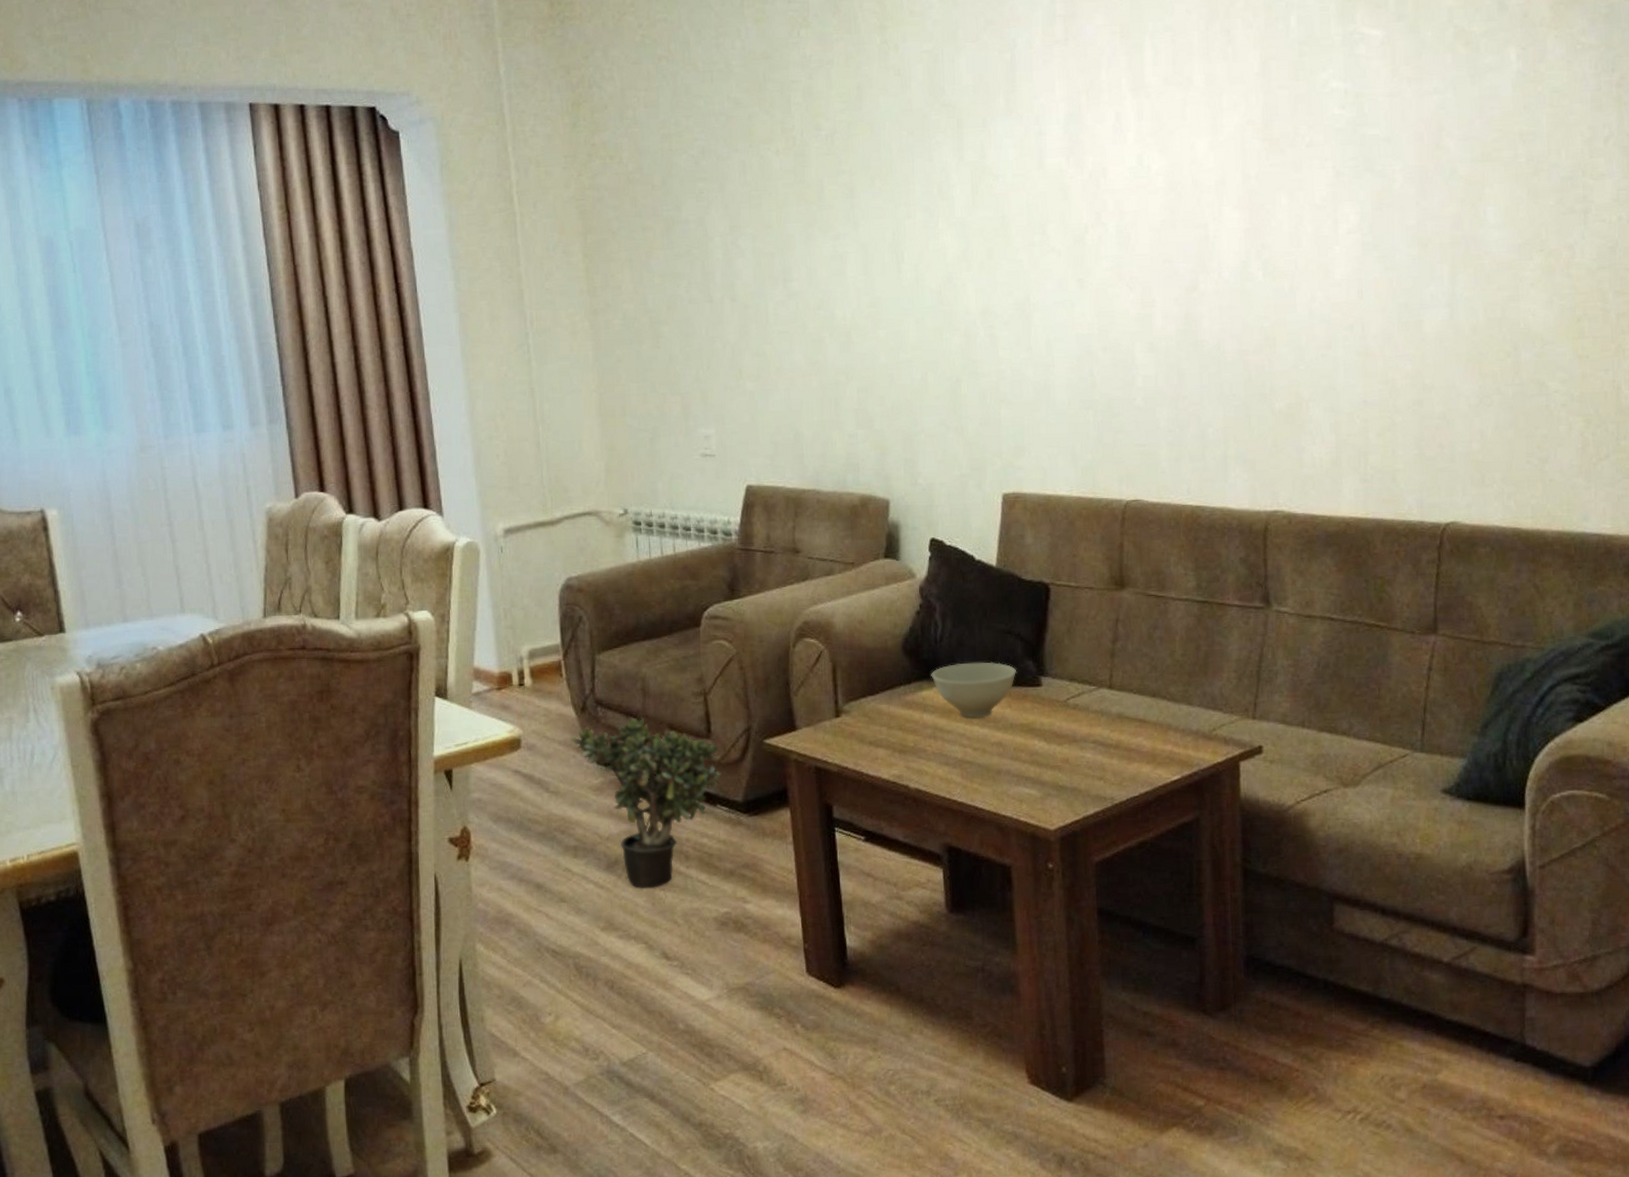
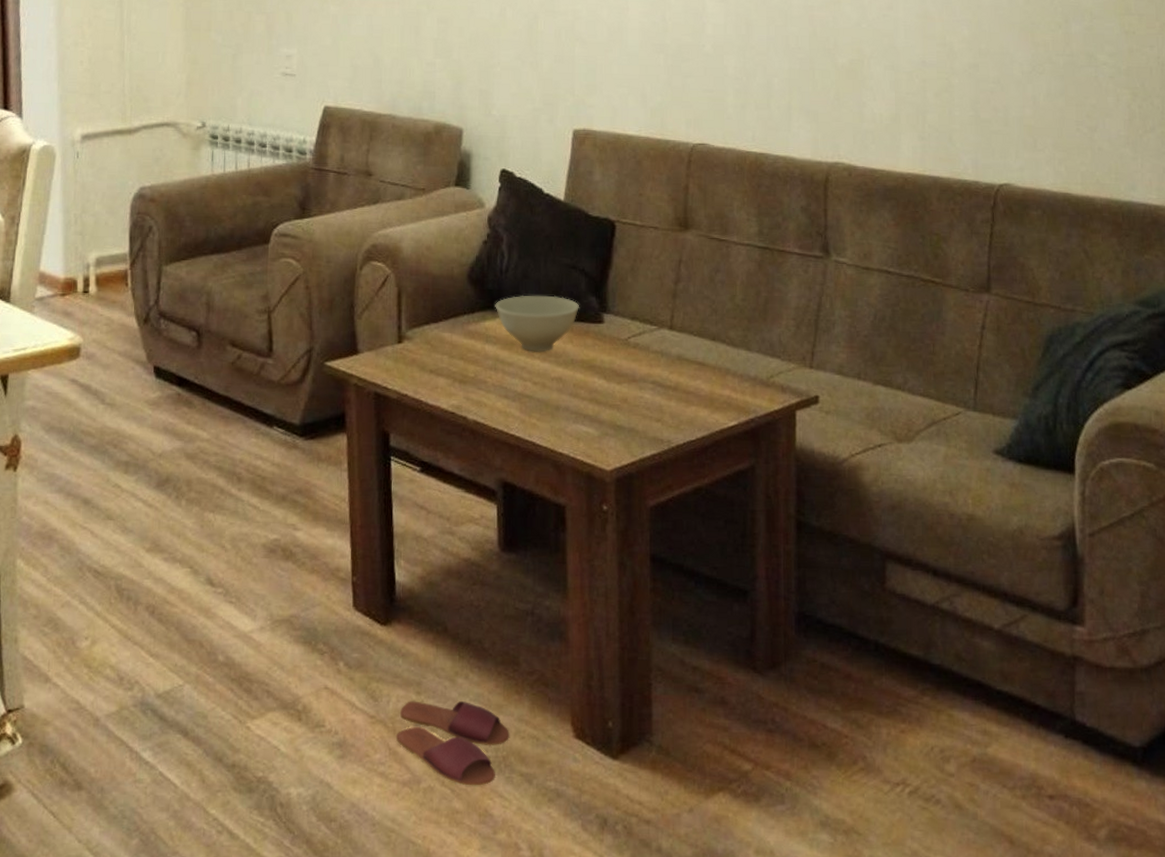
potted plant: present [571,717,721,888] -> none [131,331,280,509]
slippers: none [855,1055,966,1133] -> present [395,701,509,786]

